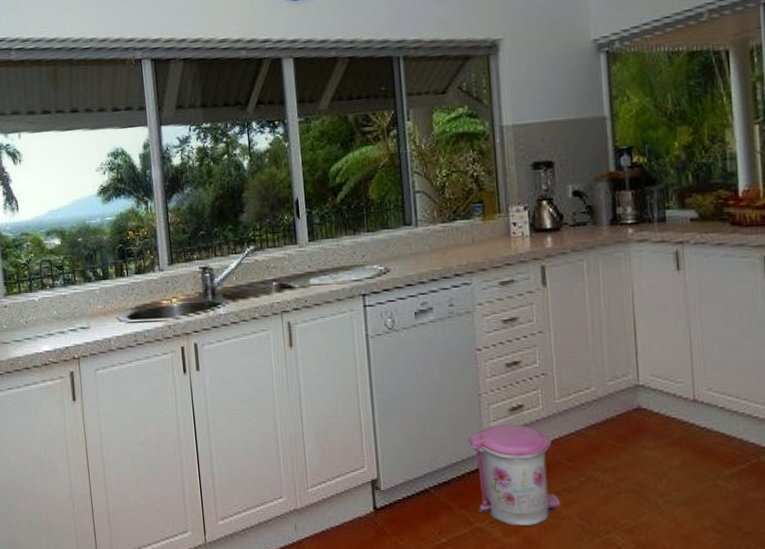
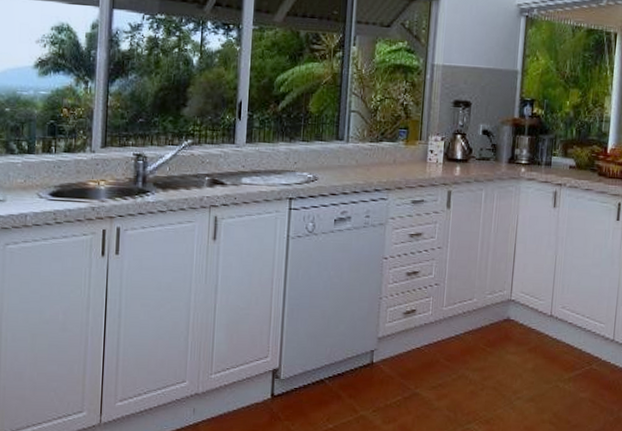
trash can: present [468,424,561,526] -> none [364,325,435,415]

